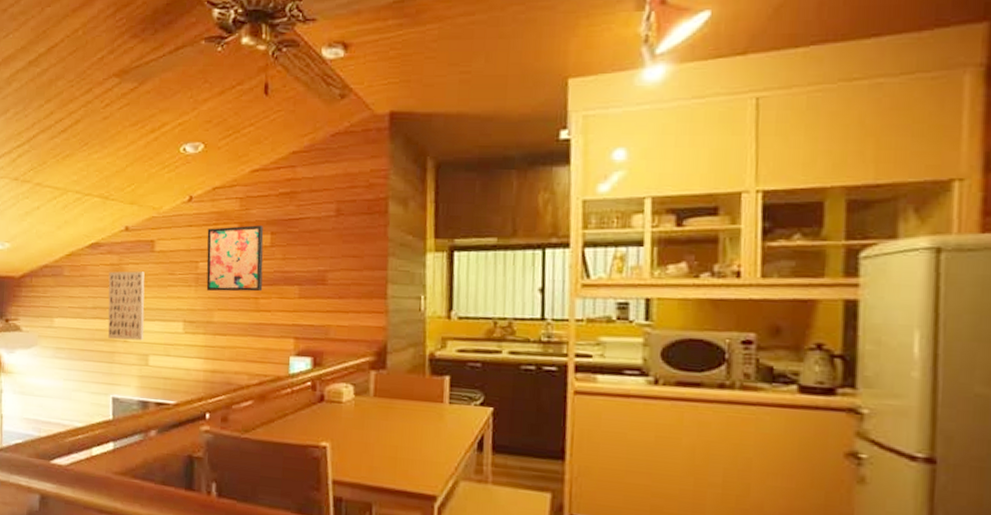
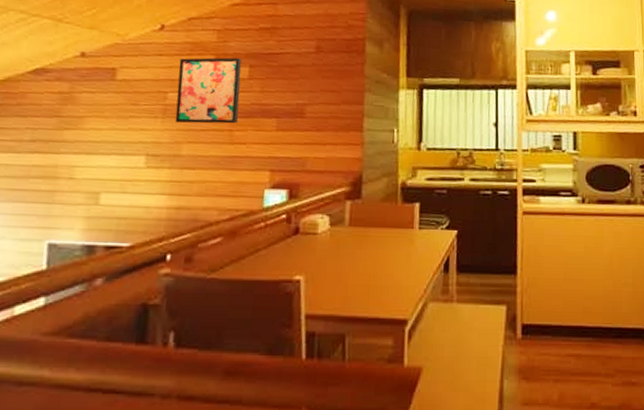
wall art: present [108,271,145,341] -> none [48,100,102,177]

